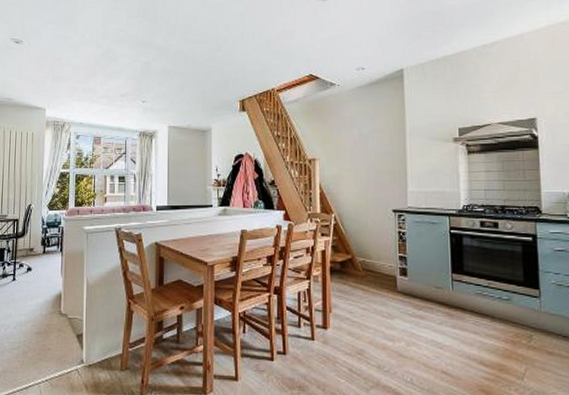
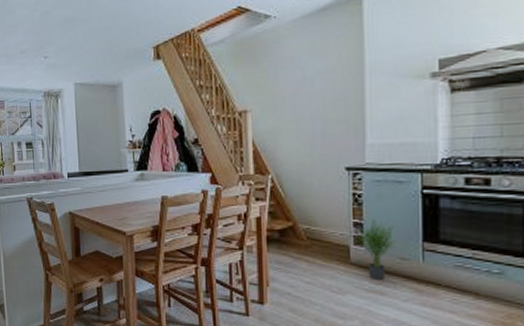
potted plant: none [400,253,432,307] -> present [355,218,396,281]

